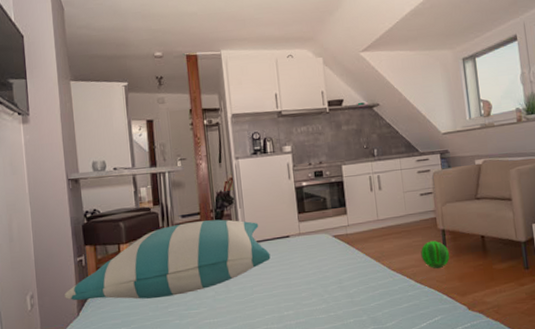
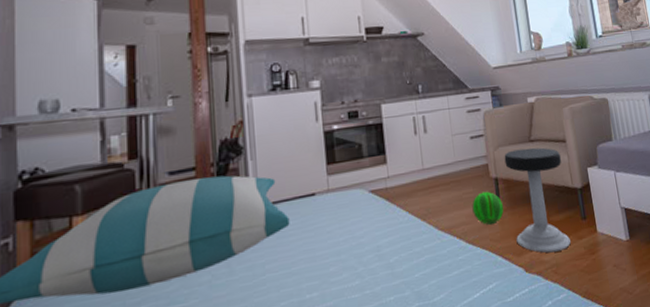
stool: none [451,204,512,296] -> present [504,147,571,253]

